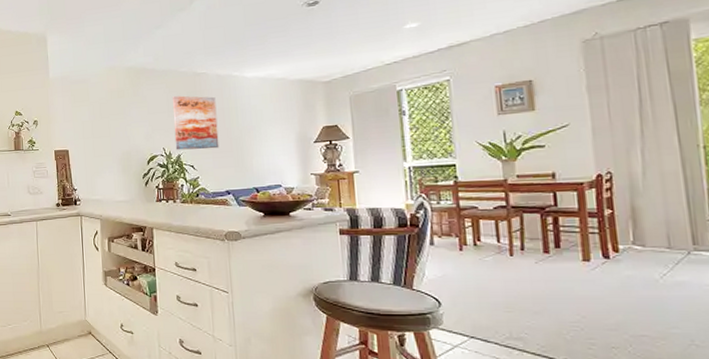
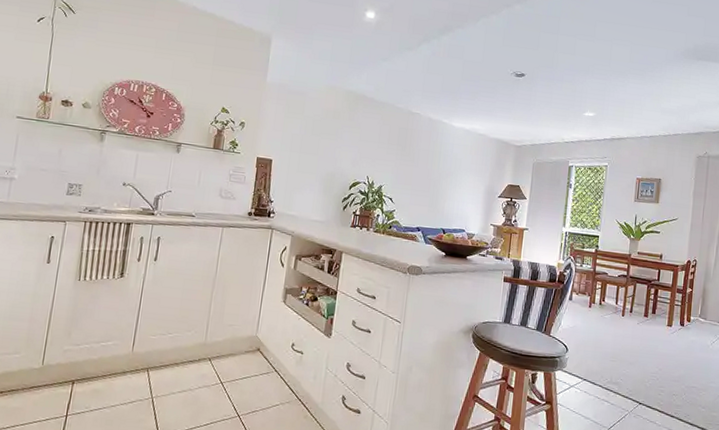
wall art: present [172,95,219,150] -> none [378,129,424,187]

